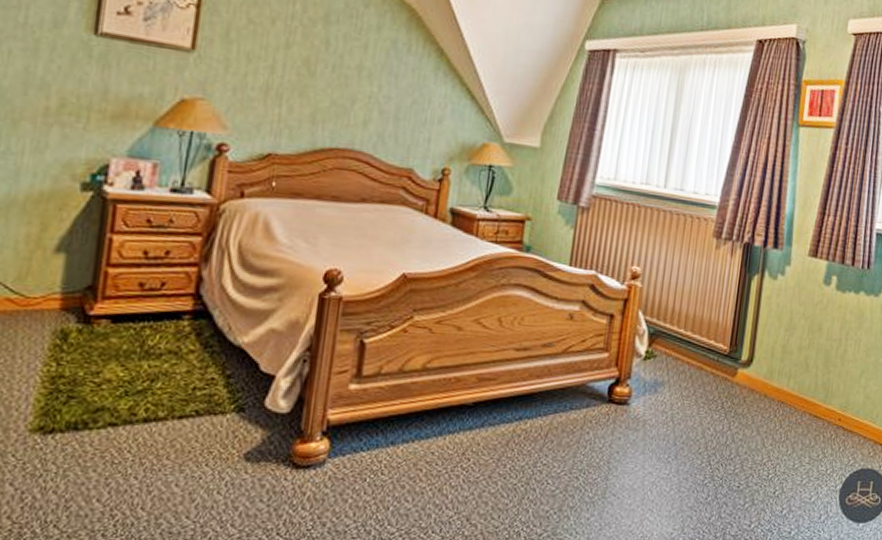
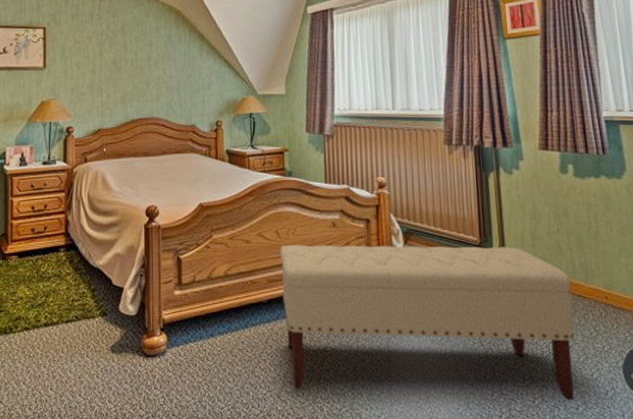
bench: none [489,337,810,525] -> present [279,245,575,401]

